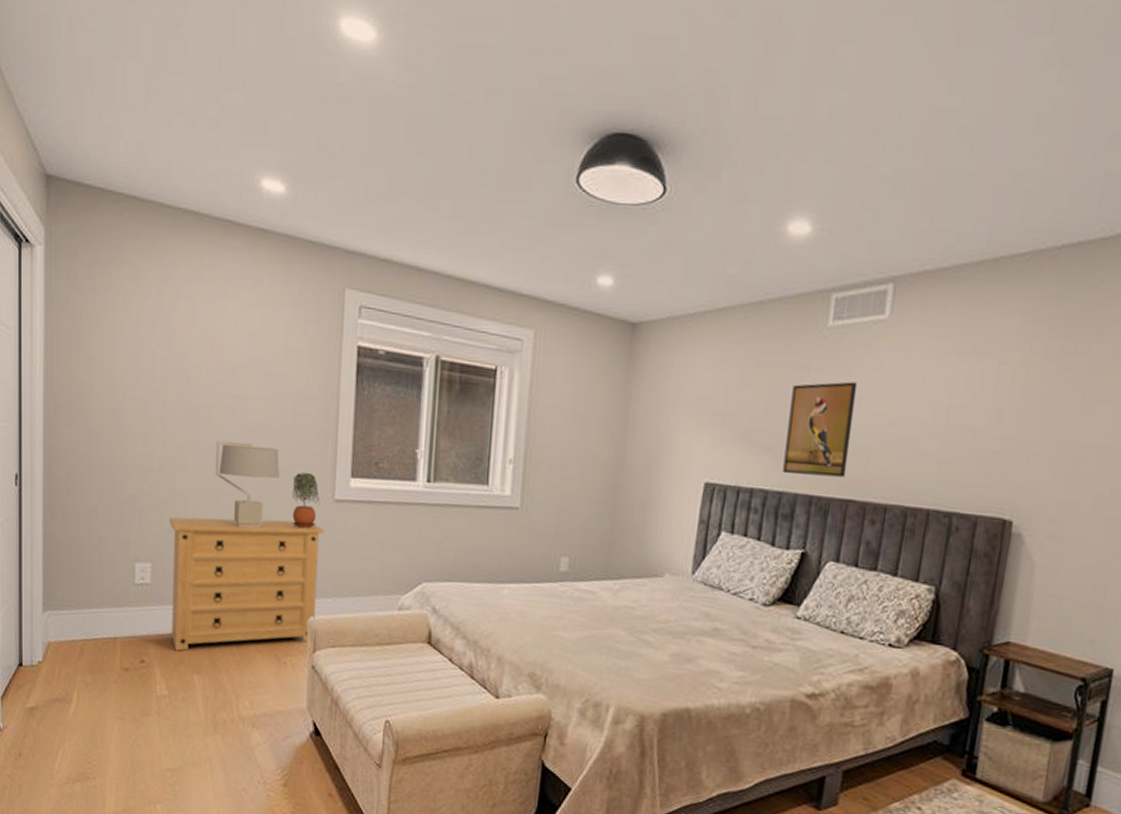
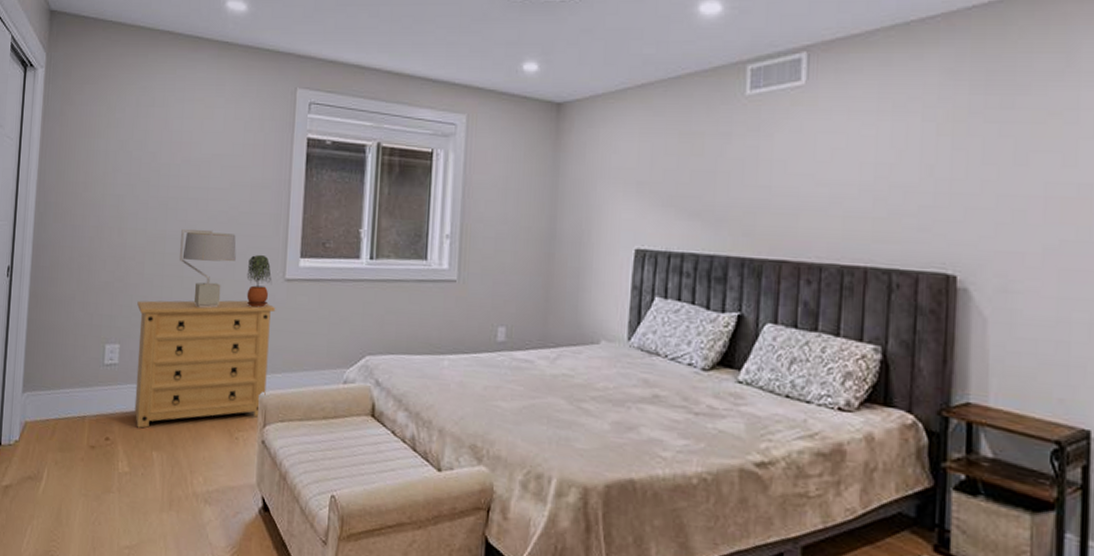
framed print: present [783,381,858,478] -> none [712,146,781,239]

